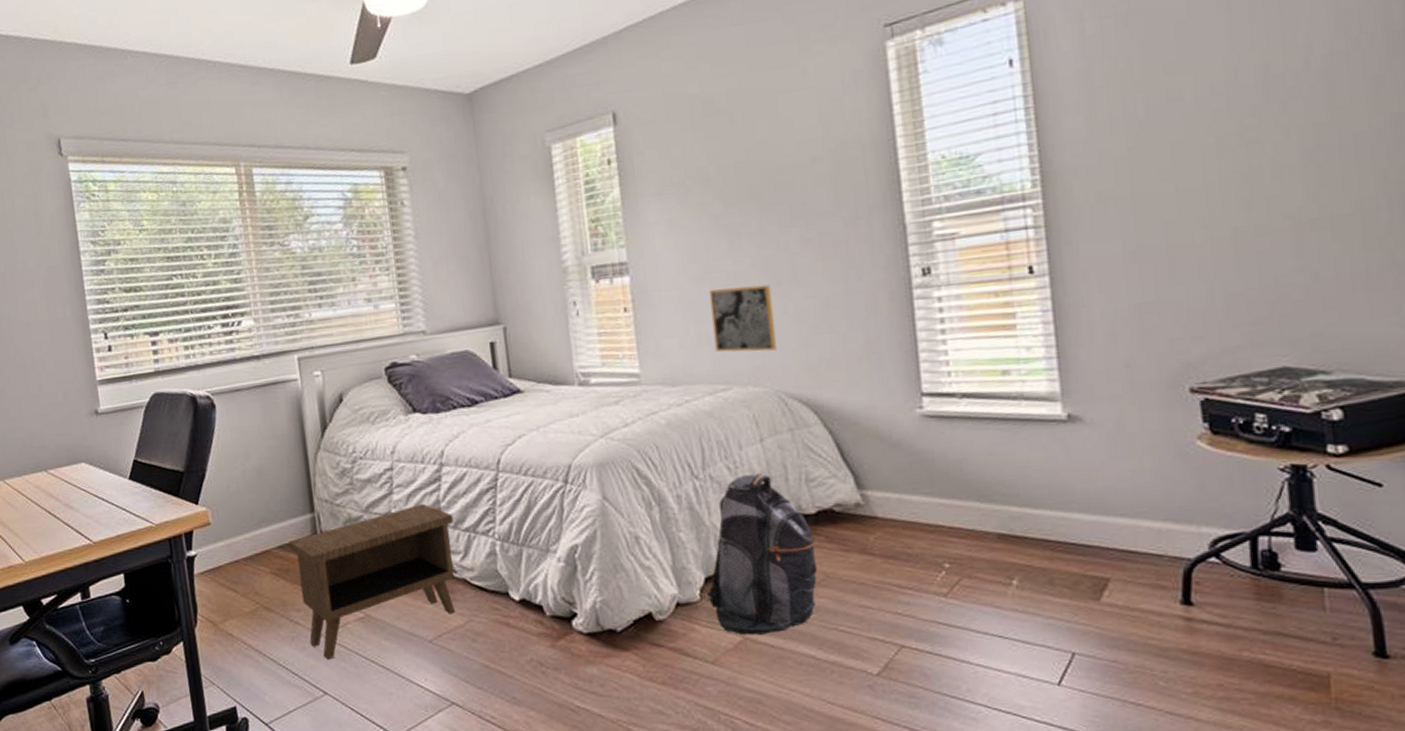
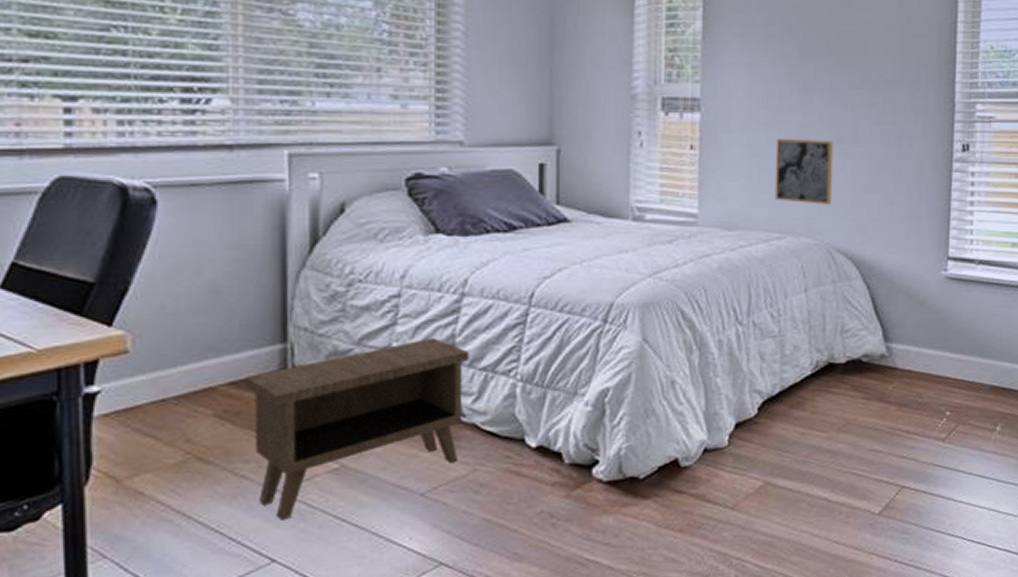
backpack: present [706,473,818,635] -> none [735,322,841,480]

